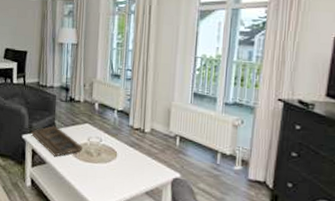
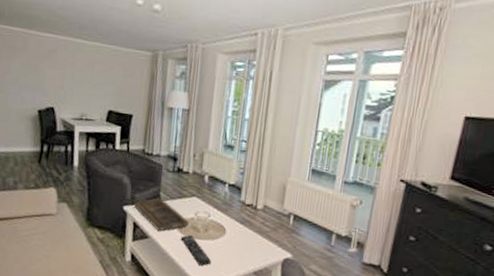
remote control: none [76,159,106,189] -> present [181,234,212,266]

